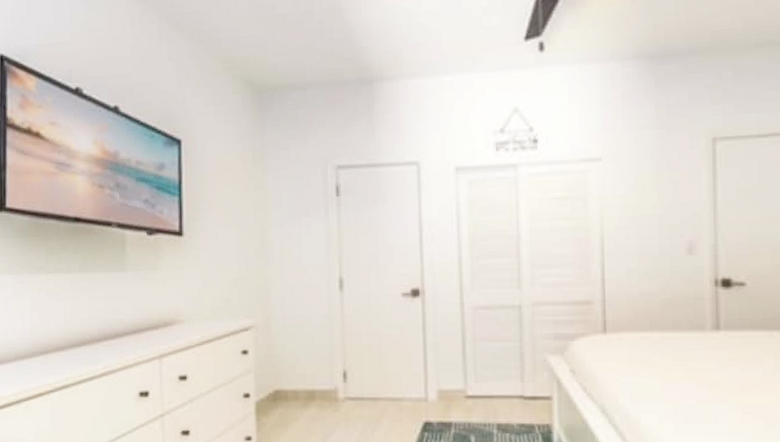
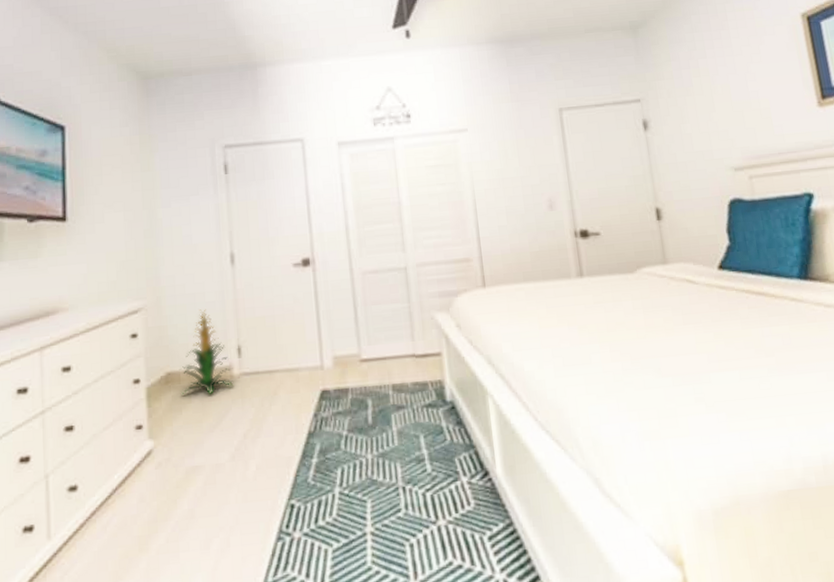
indoor plant: none [286,332,339,416] -> present [179,309,234,396]

